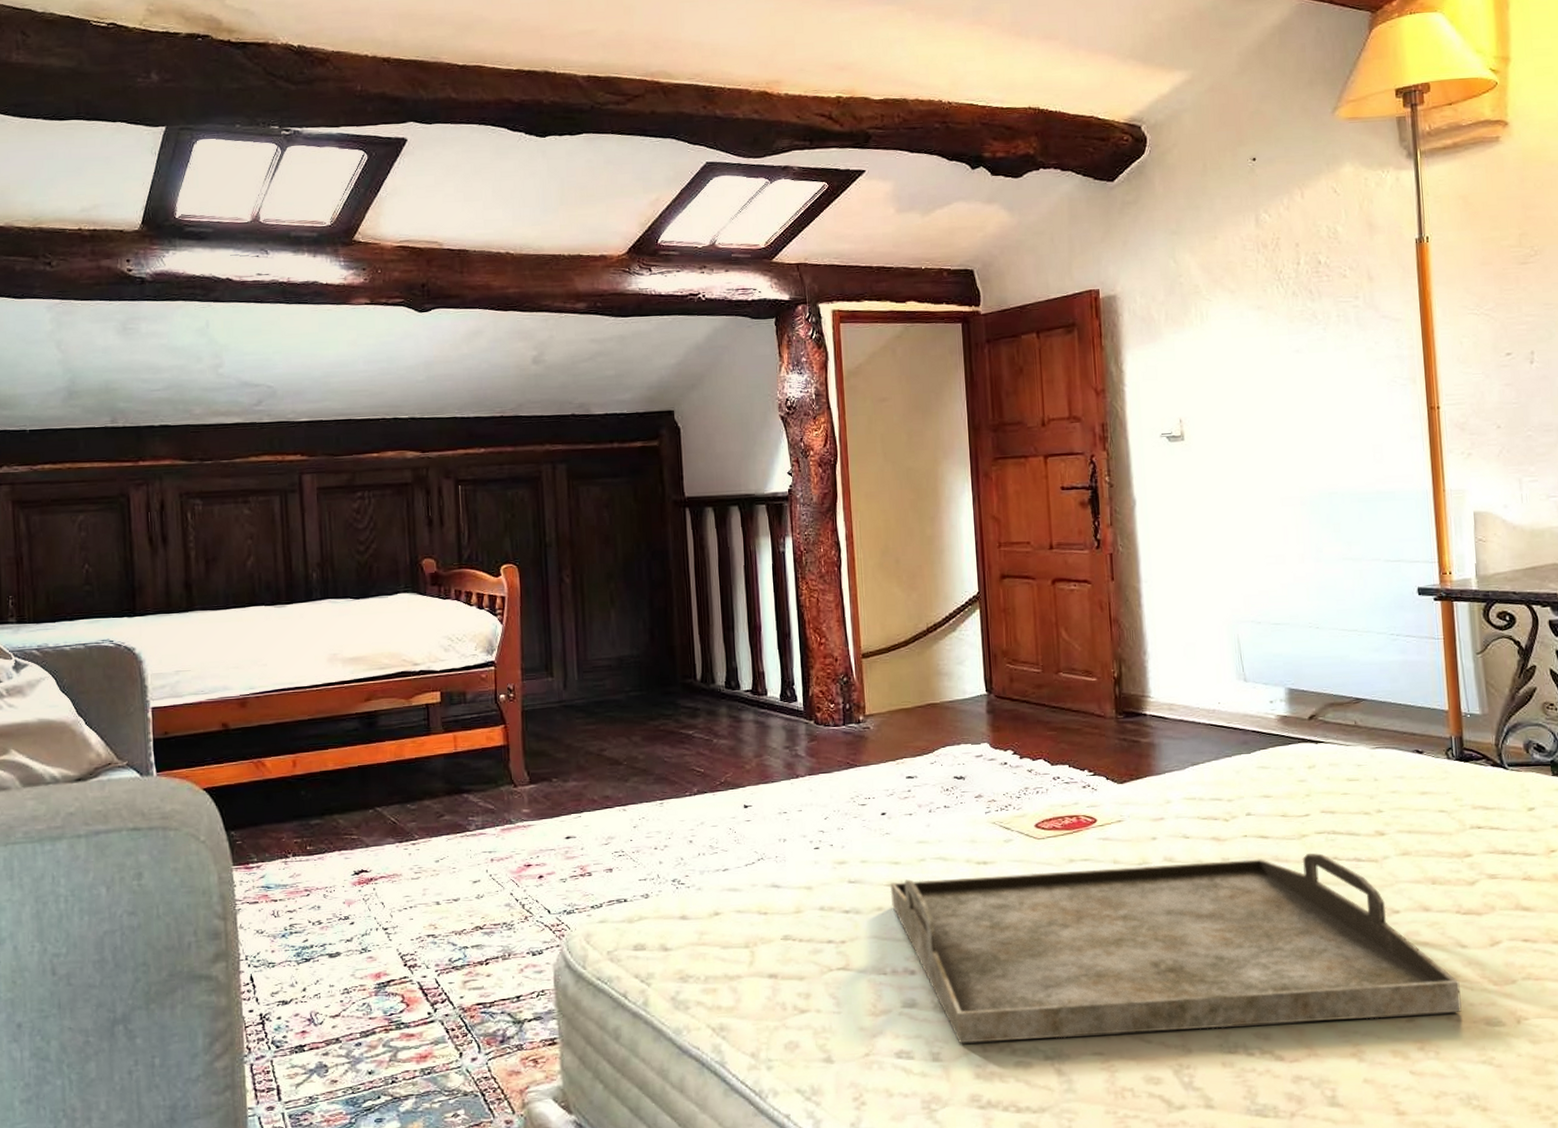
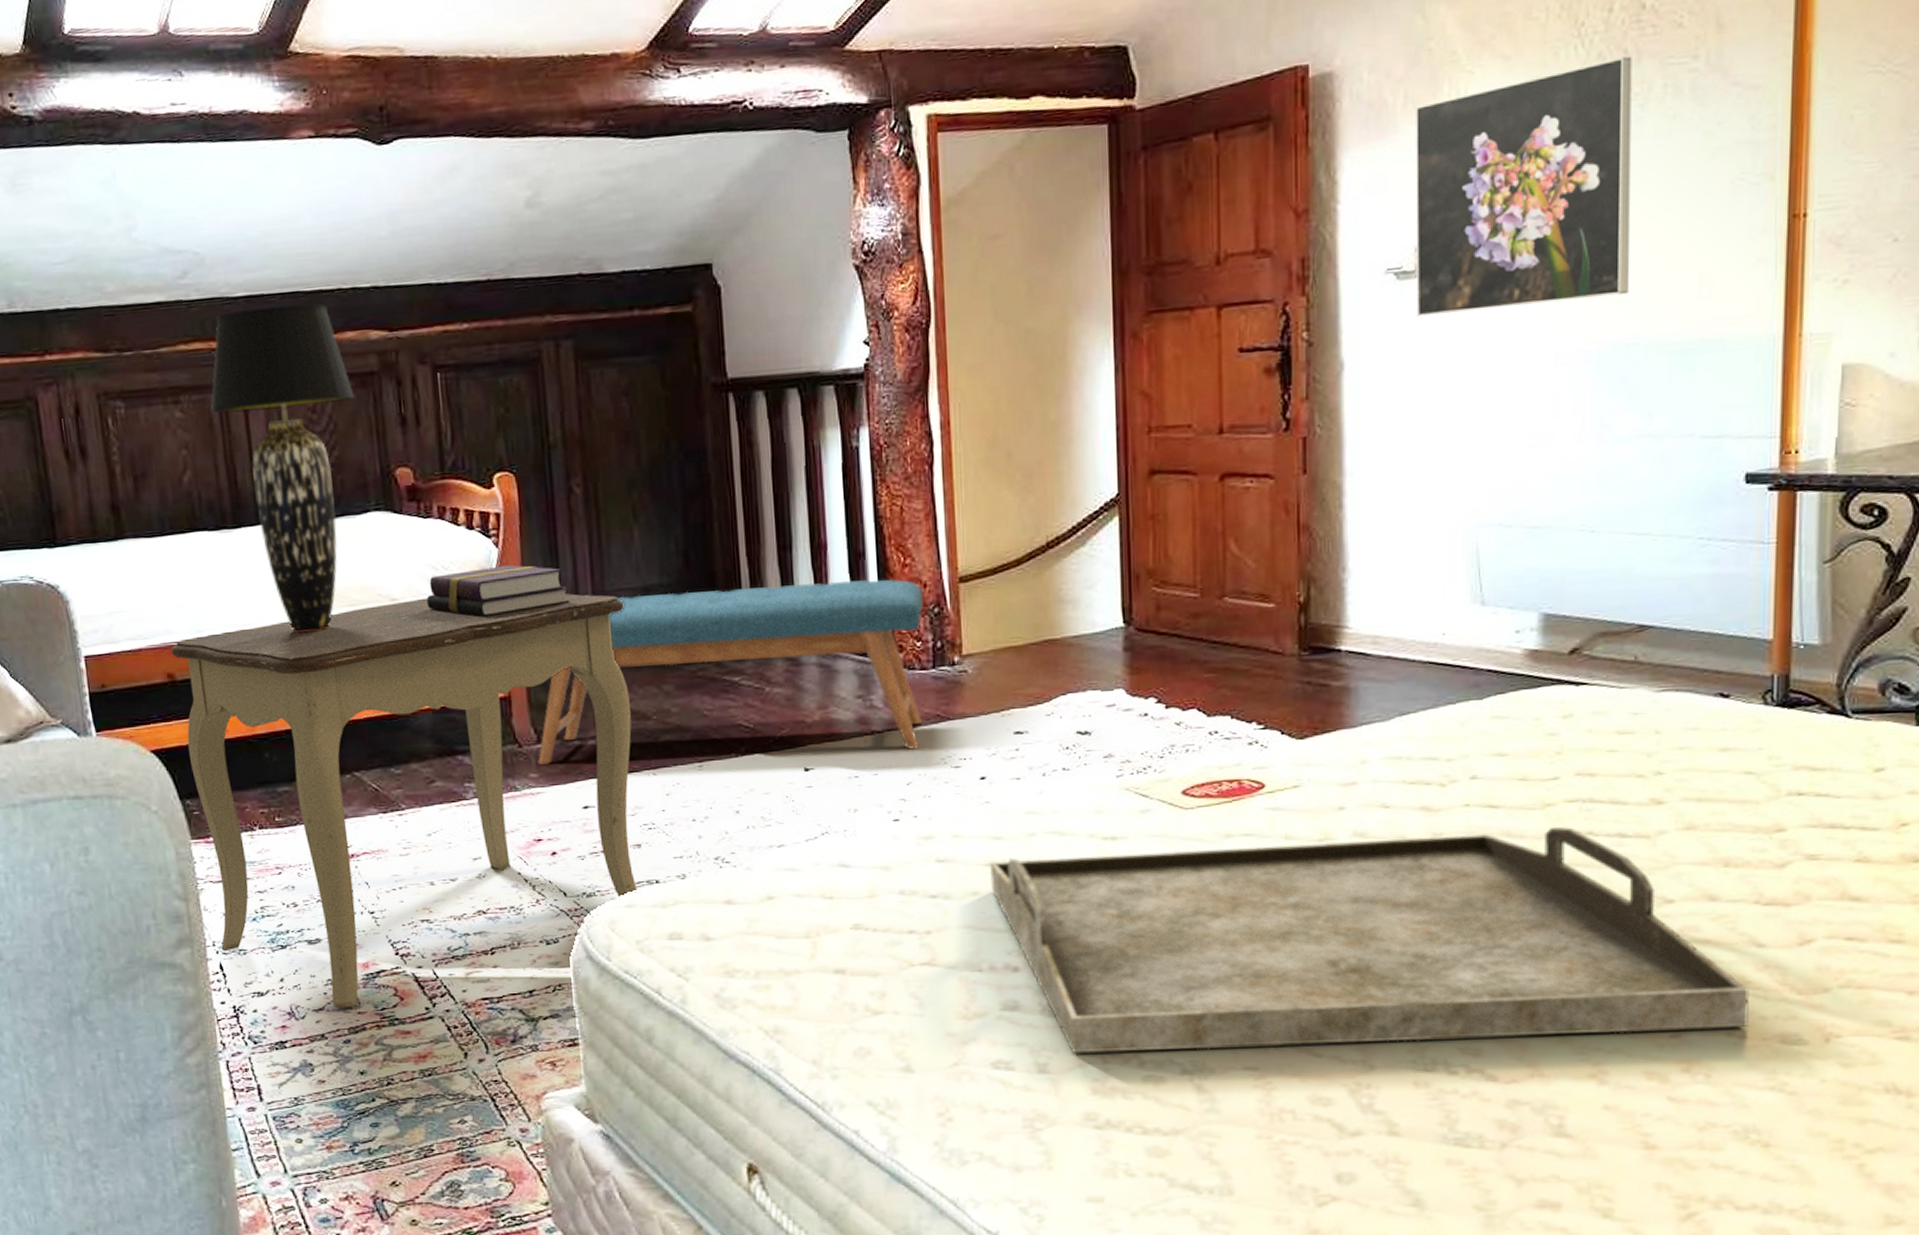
side table: none [227,662,609,1014] -> present [171,593,637,1008]
table lamp: none [273,429,392,691] -> present [210,304,355,633]
book: none [443,638,559,679] -> present [426,564,570,616]
bench: none [530,654,836,802] -> present [538,579,924,765]
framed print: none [1173,295,1327,468] -> present [1415,56,1632,316]

